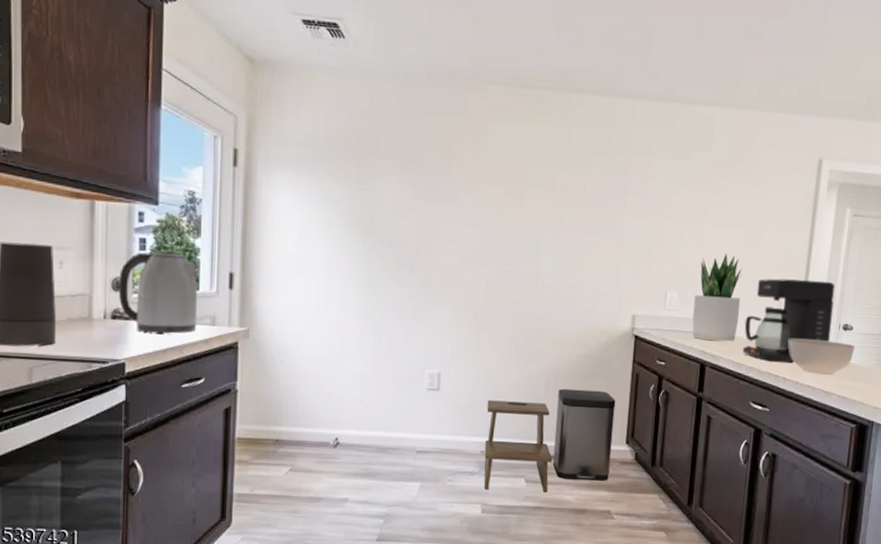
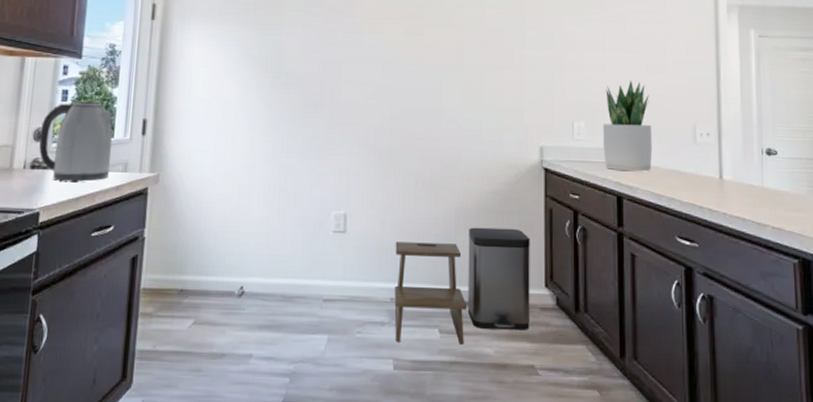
coffee maker: present [743,278,836,362] -> none [659,103,754,192]
bowl: present [788,338,856,375] -> none [709,165,783,204]

